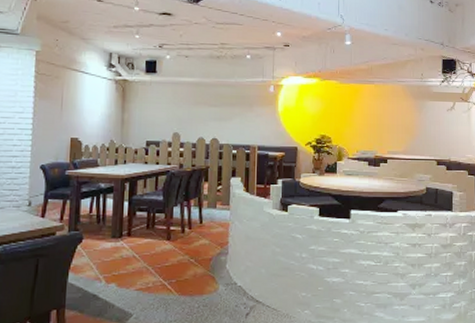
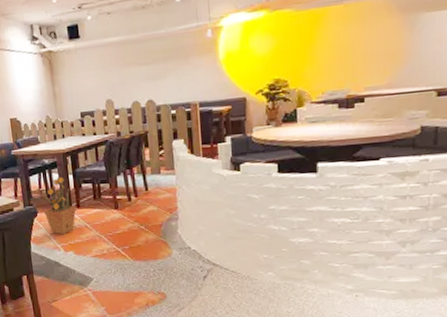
potted plant: none [91,202,127,265] -> present [43,176,77,235]

